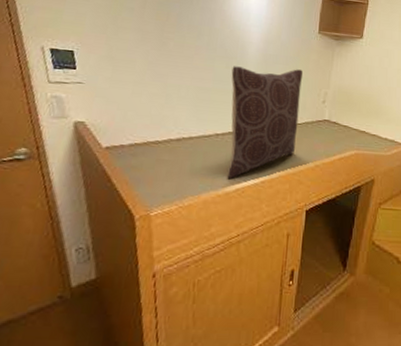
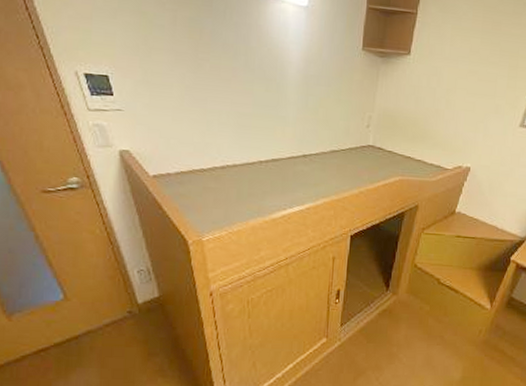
pillow: present [227,66,303,180] -> none [271,89,346,206]

